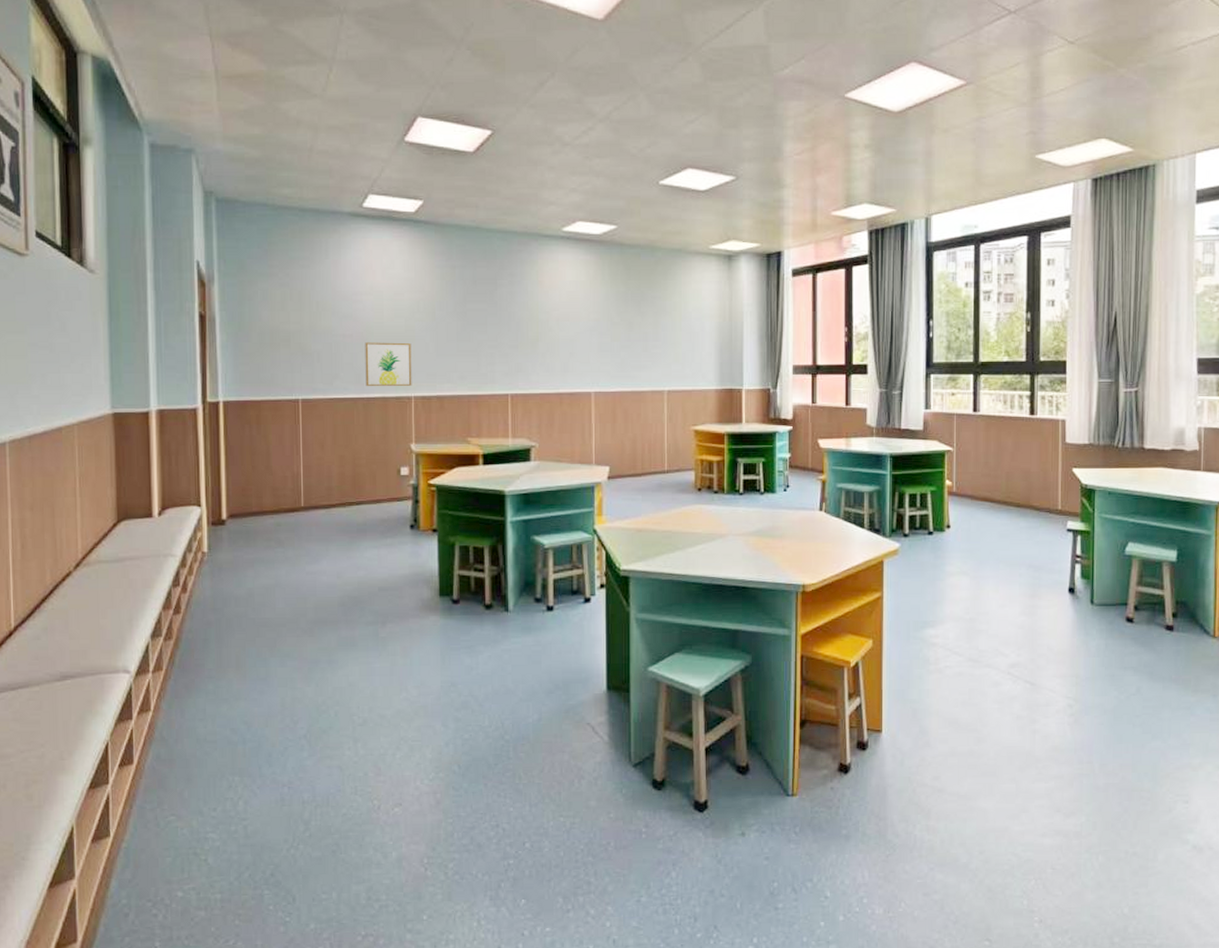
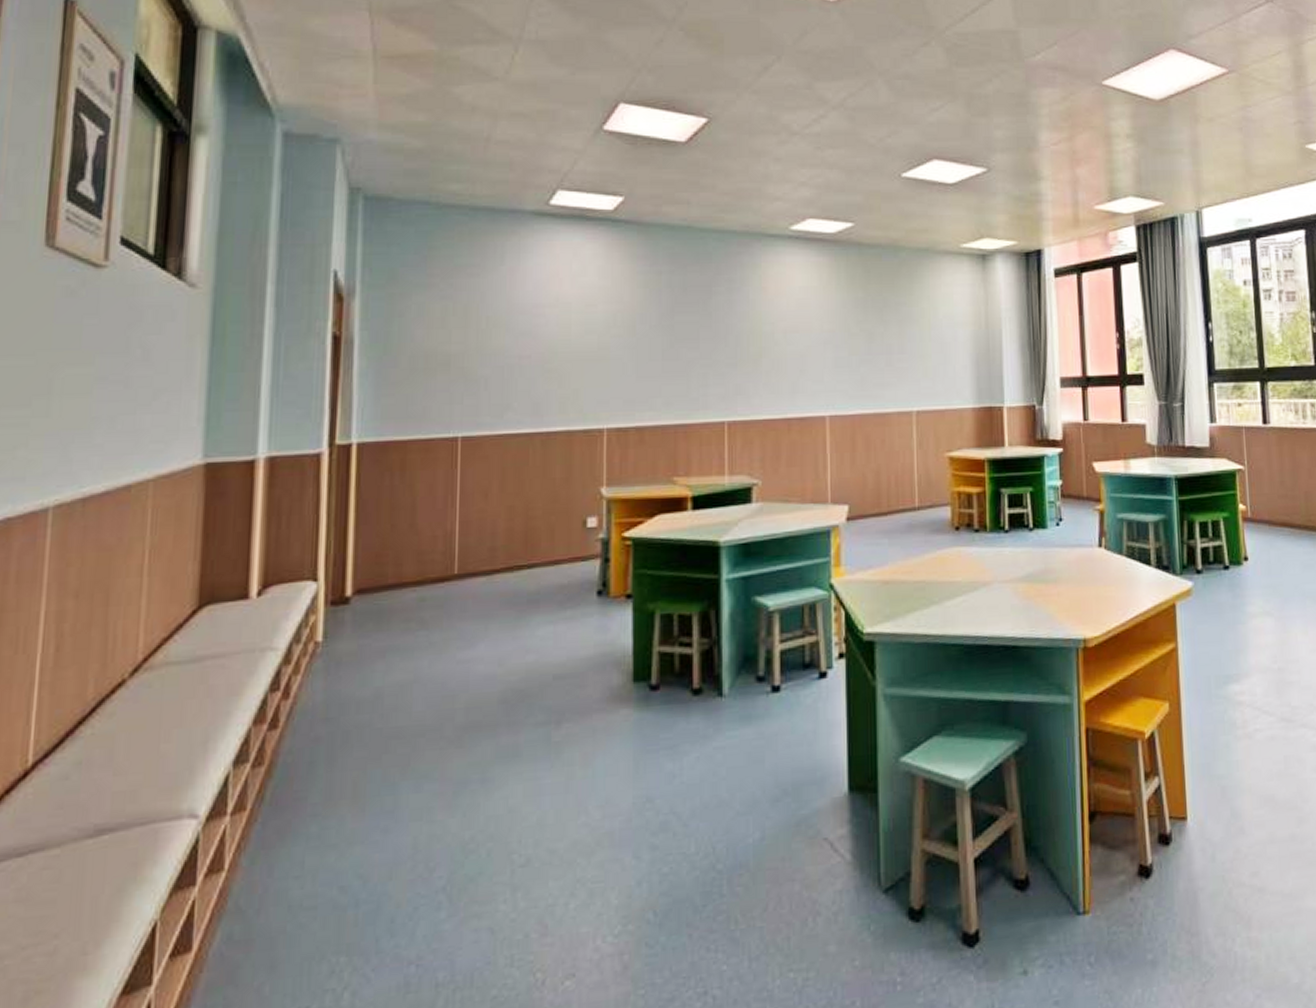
wall art: present [365,342,412,386] -> none [545,363,605,418]

